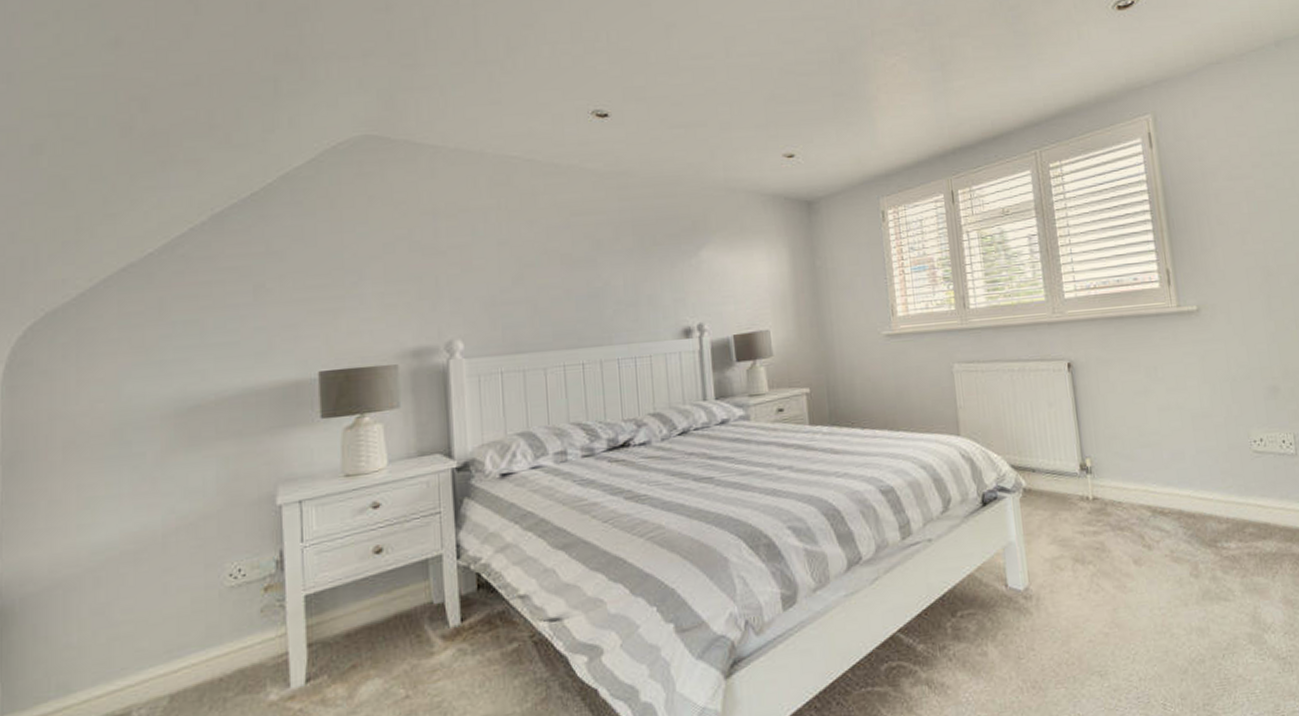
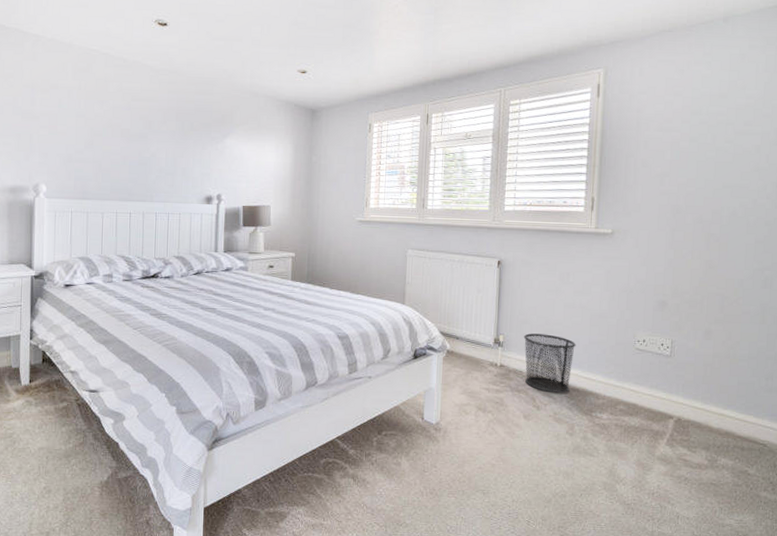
waste bin: none [1115,448,1184,525] -> present [523,333,576,394]

